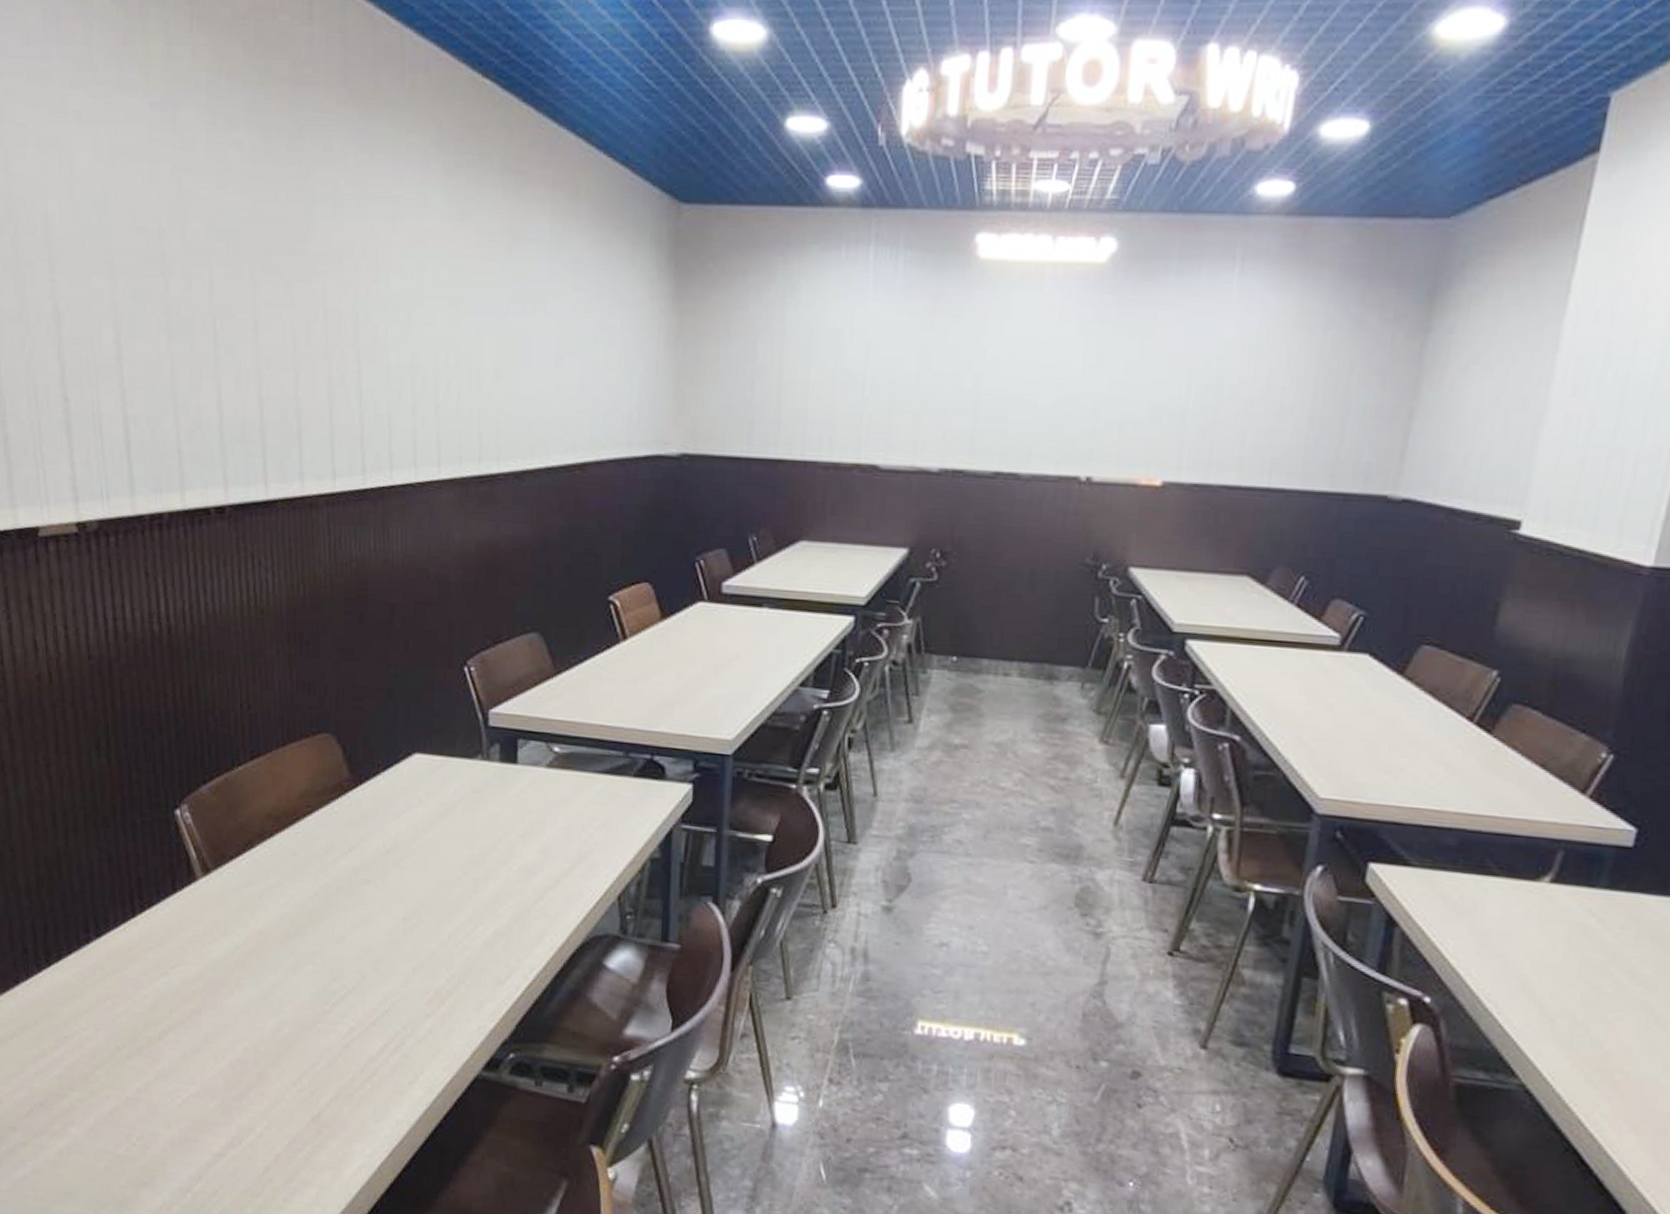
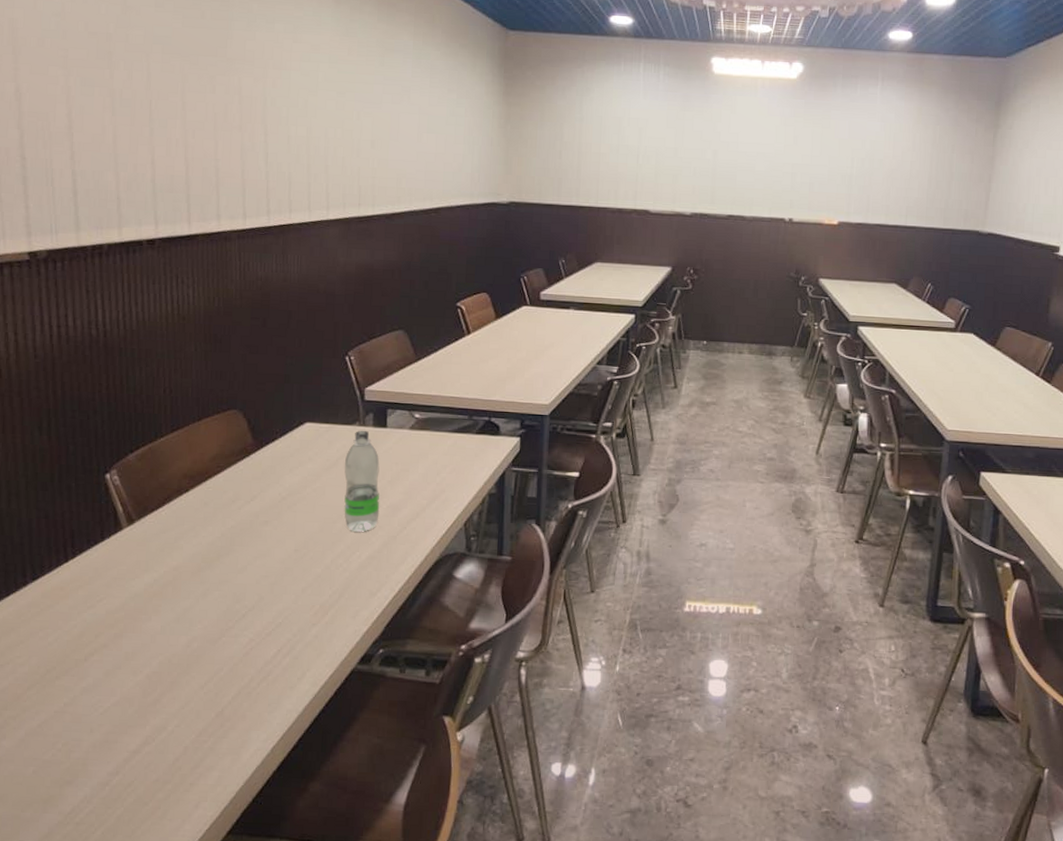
bottle: none [463,765,509,900] -> present [344,430,380,532]

